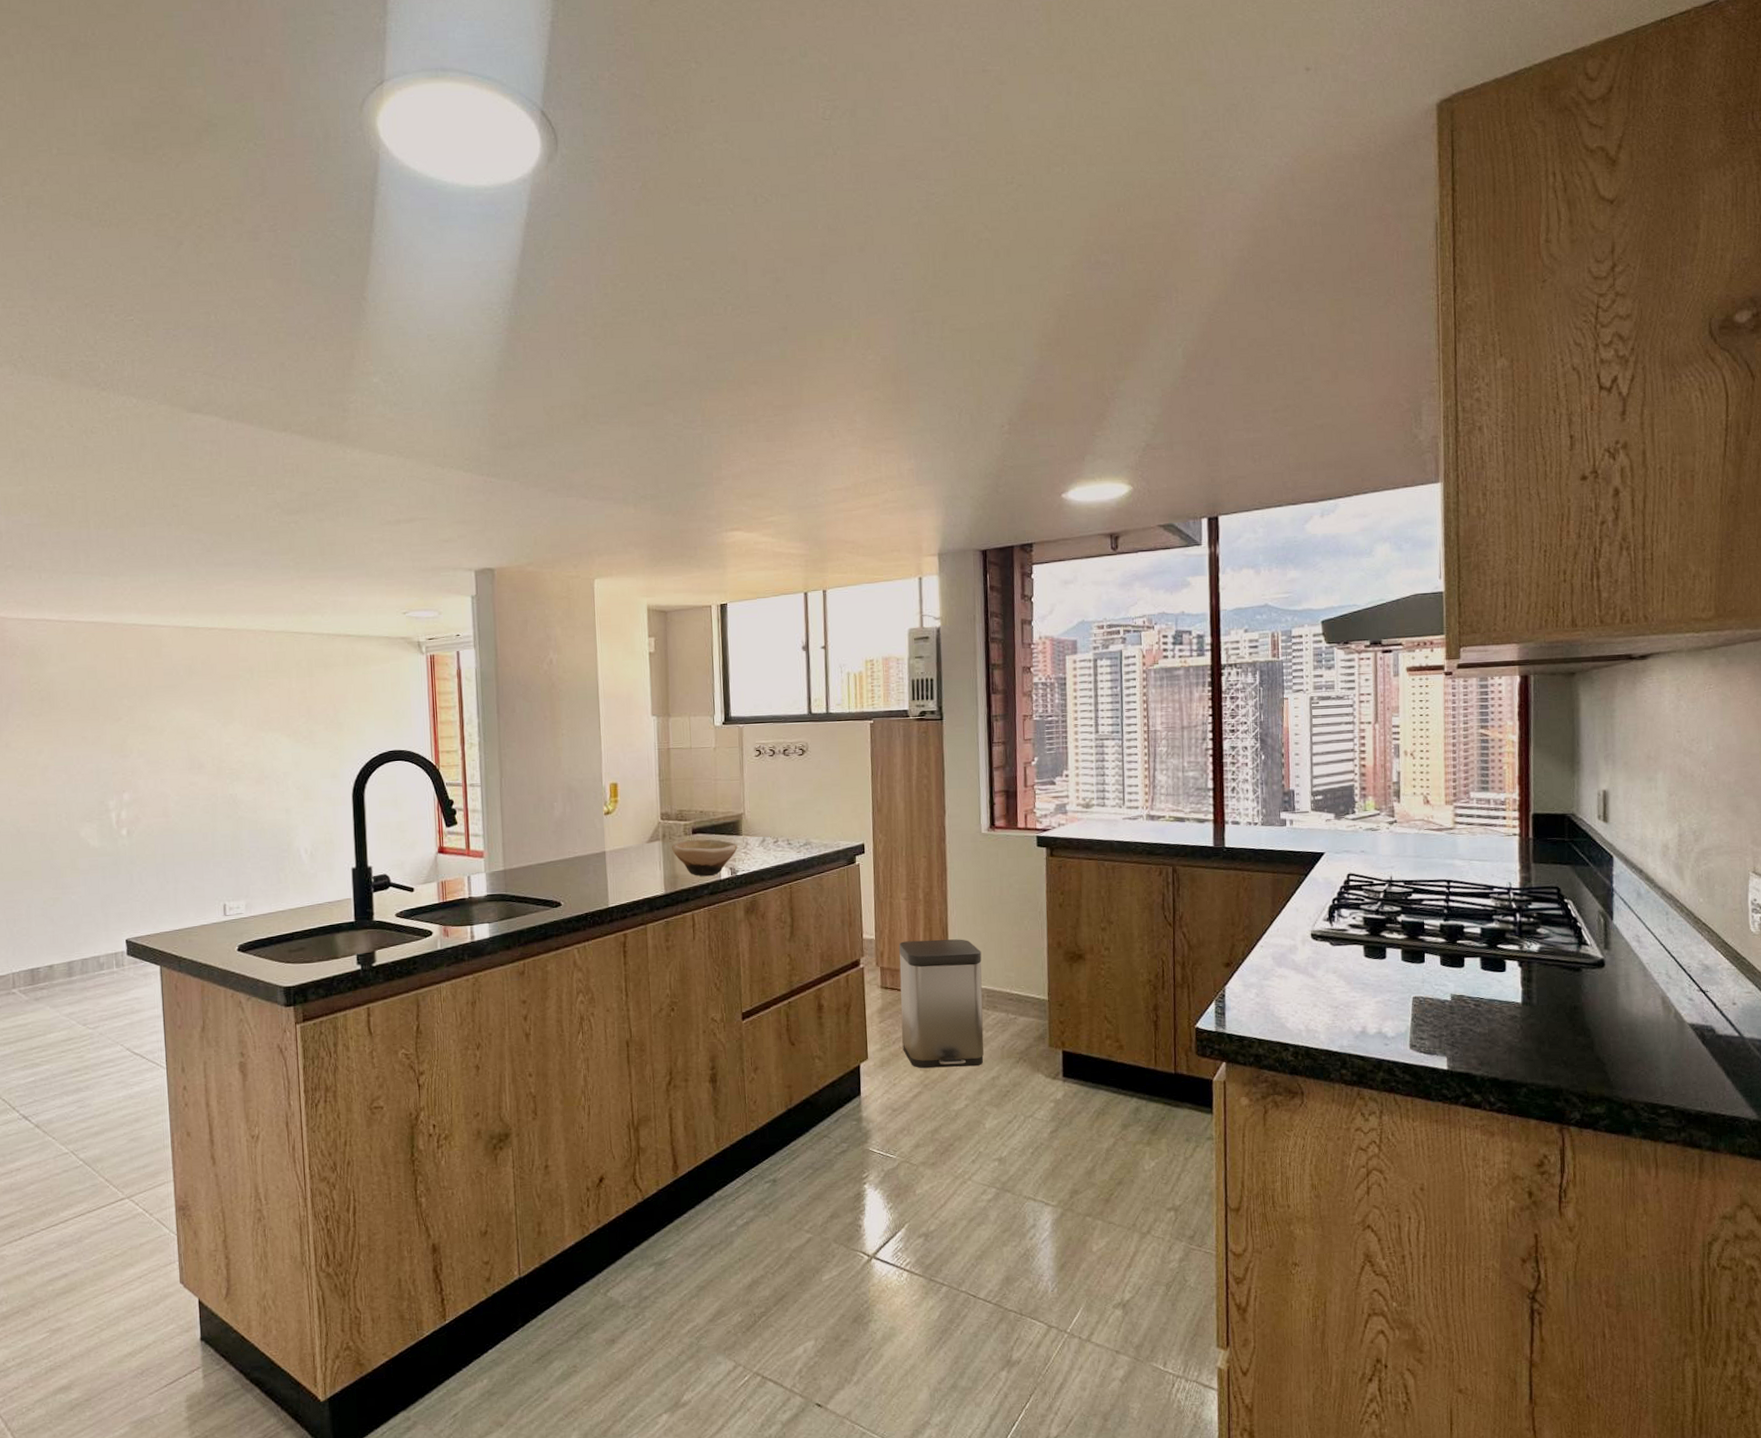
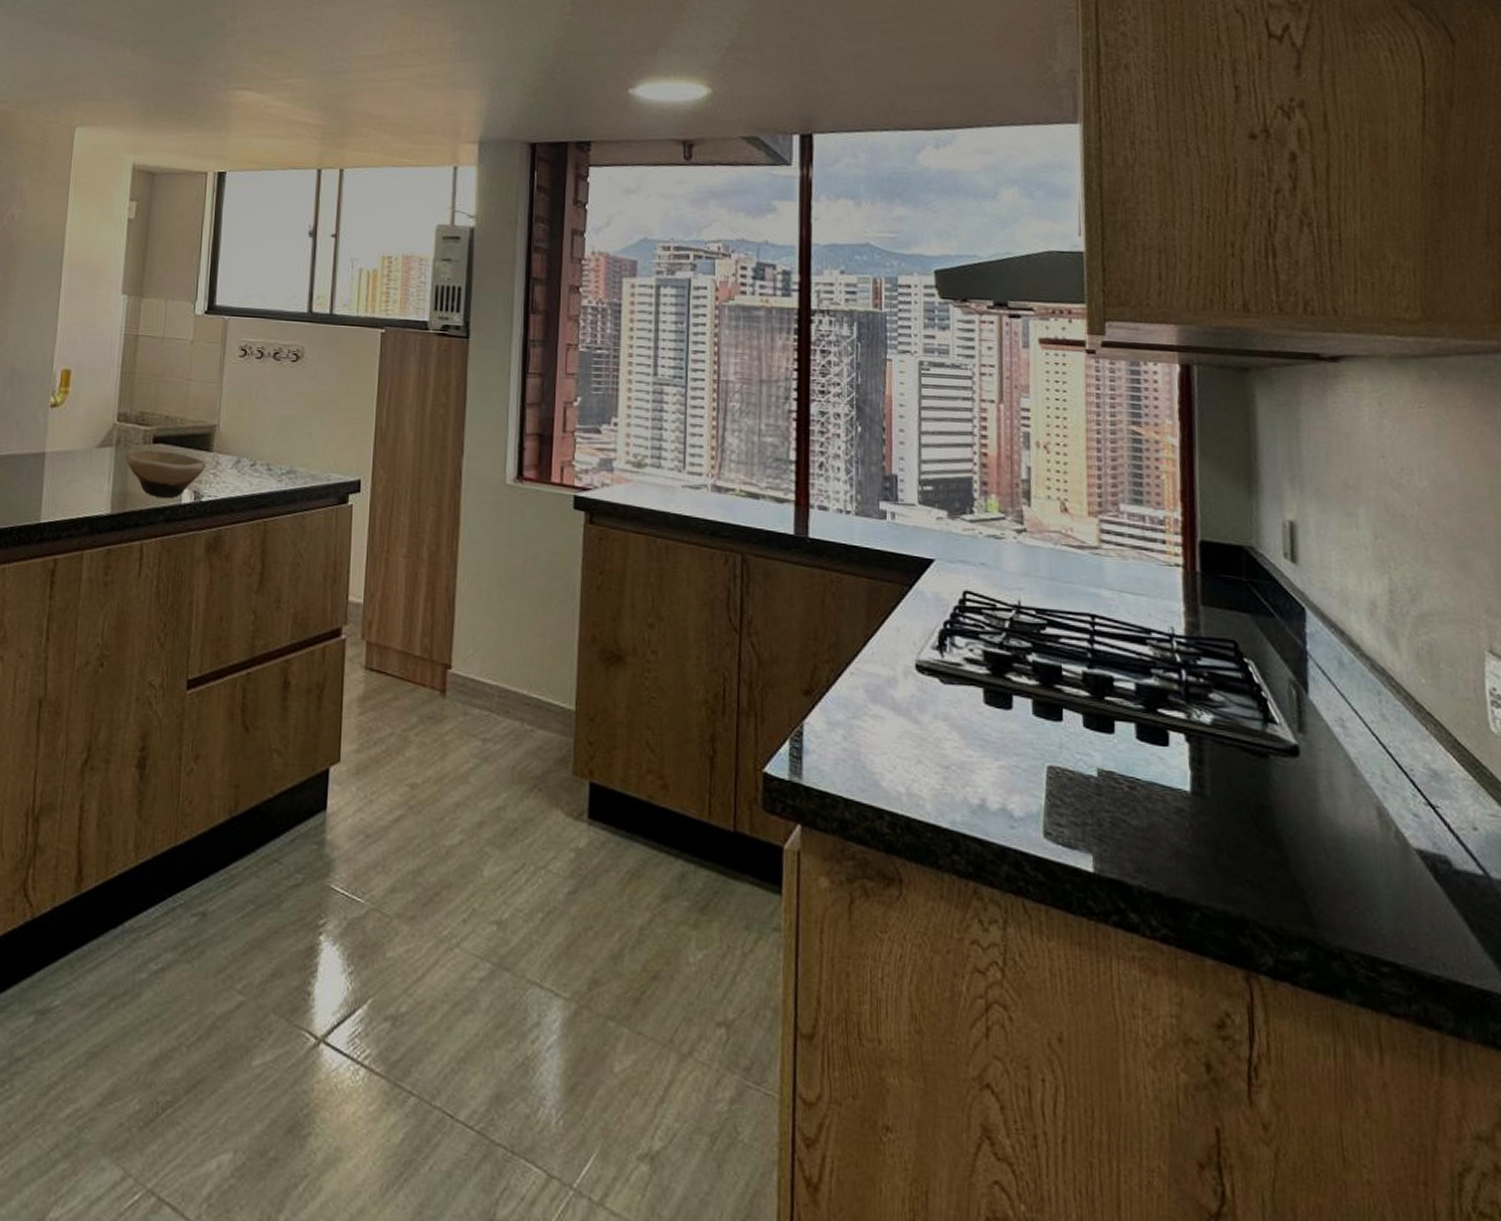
pedal bin: present [899,939,984,1069] -> none [386,611,495,788]

